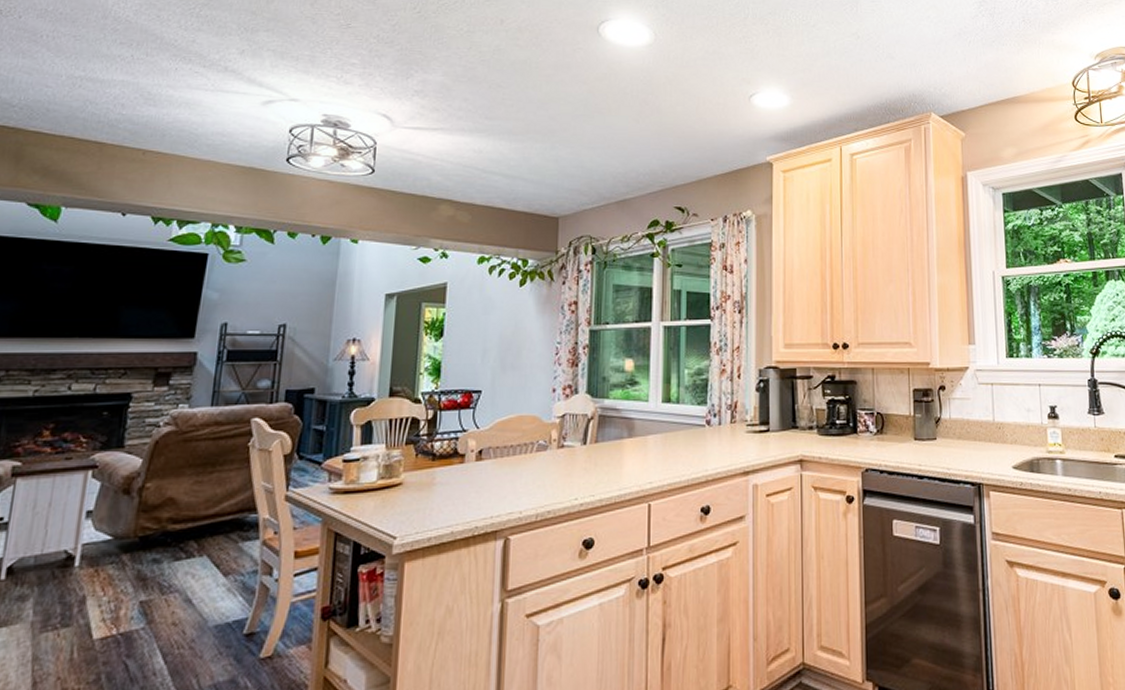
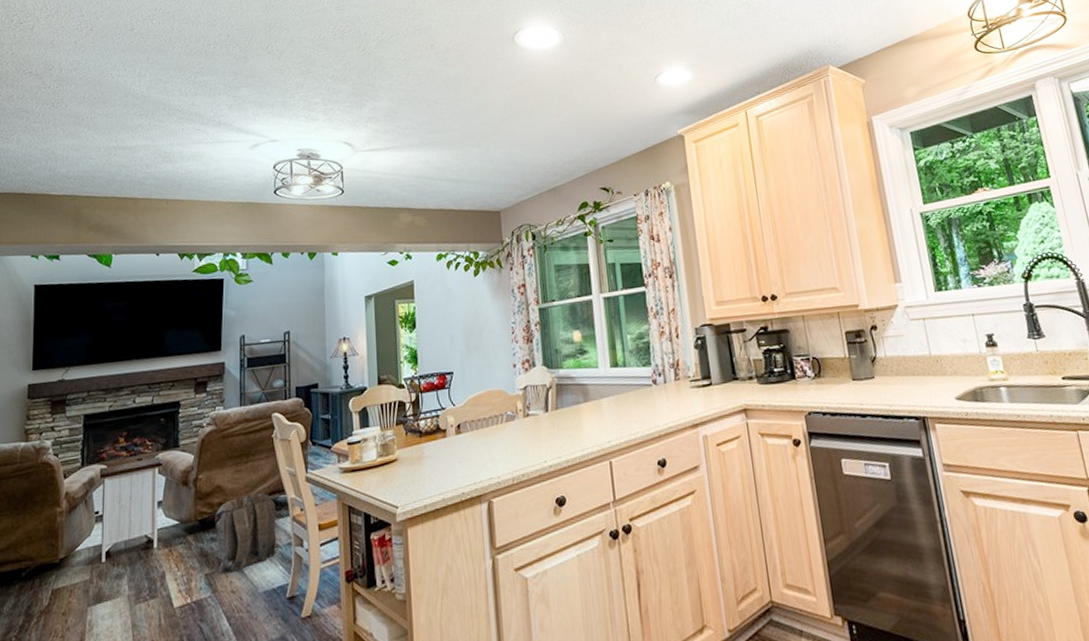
backpack: none [157,510,244,603] -> present [215,493,280,575]

